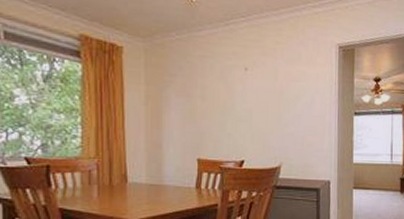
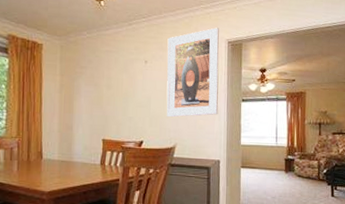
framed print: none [270,30,329,133] -> present [166,27,220,118]

